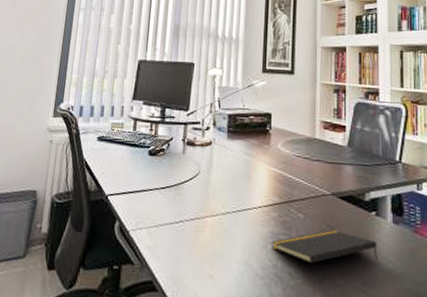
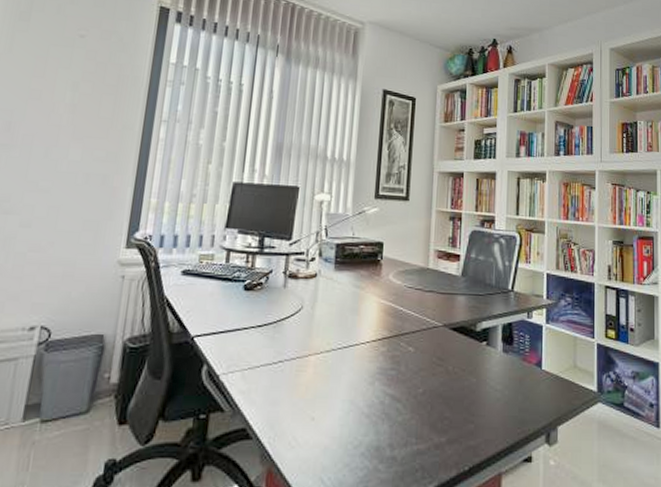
notepad: present [271,229,378,264] -> none [378,362,487,398]

